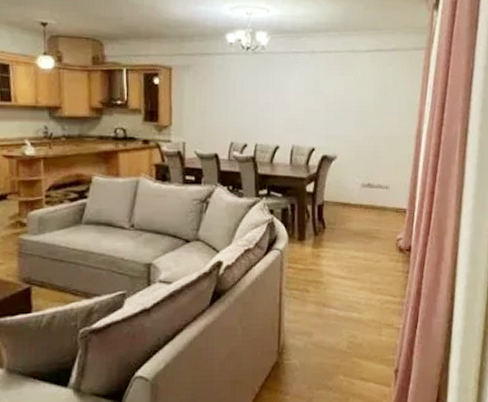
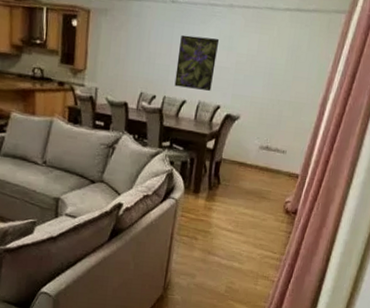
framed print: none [265,83,306,134] -> present [174,35,220,91]

